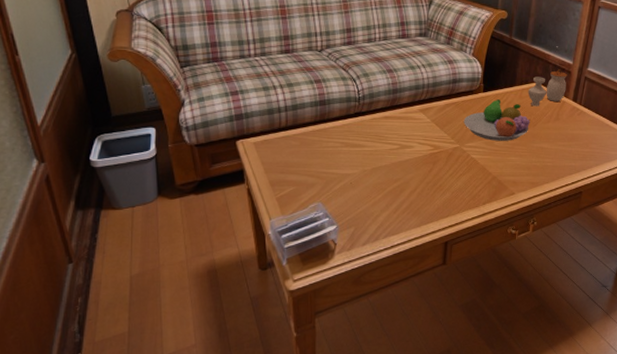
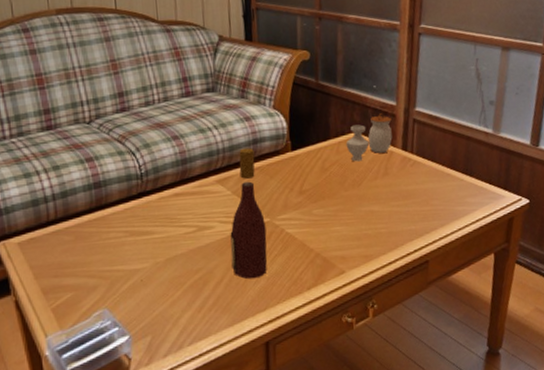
wine bottle: none [425,86,455,192] -> present [230,148,268,280]
fruit bowl: present [464,99,530,141] -> none [271,157,354,209]

